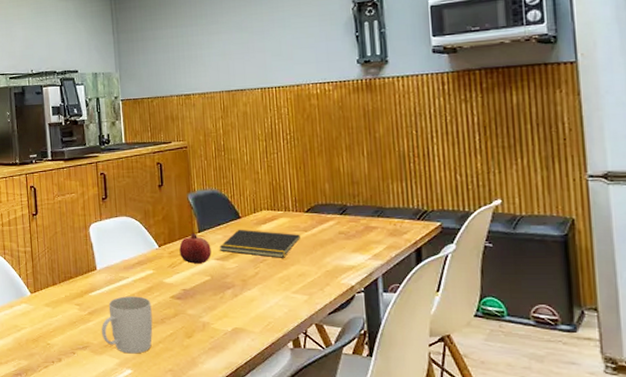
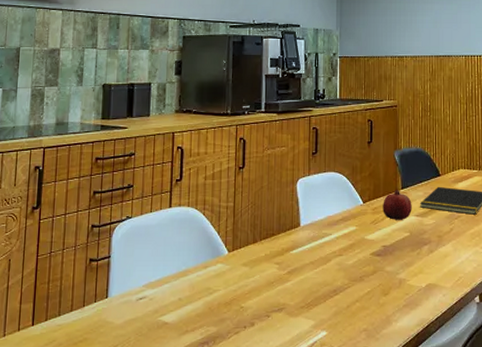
mug: present [101,296,153,354] -> none [300,253,352,314]

